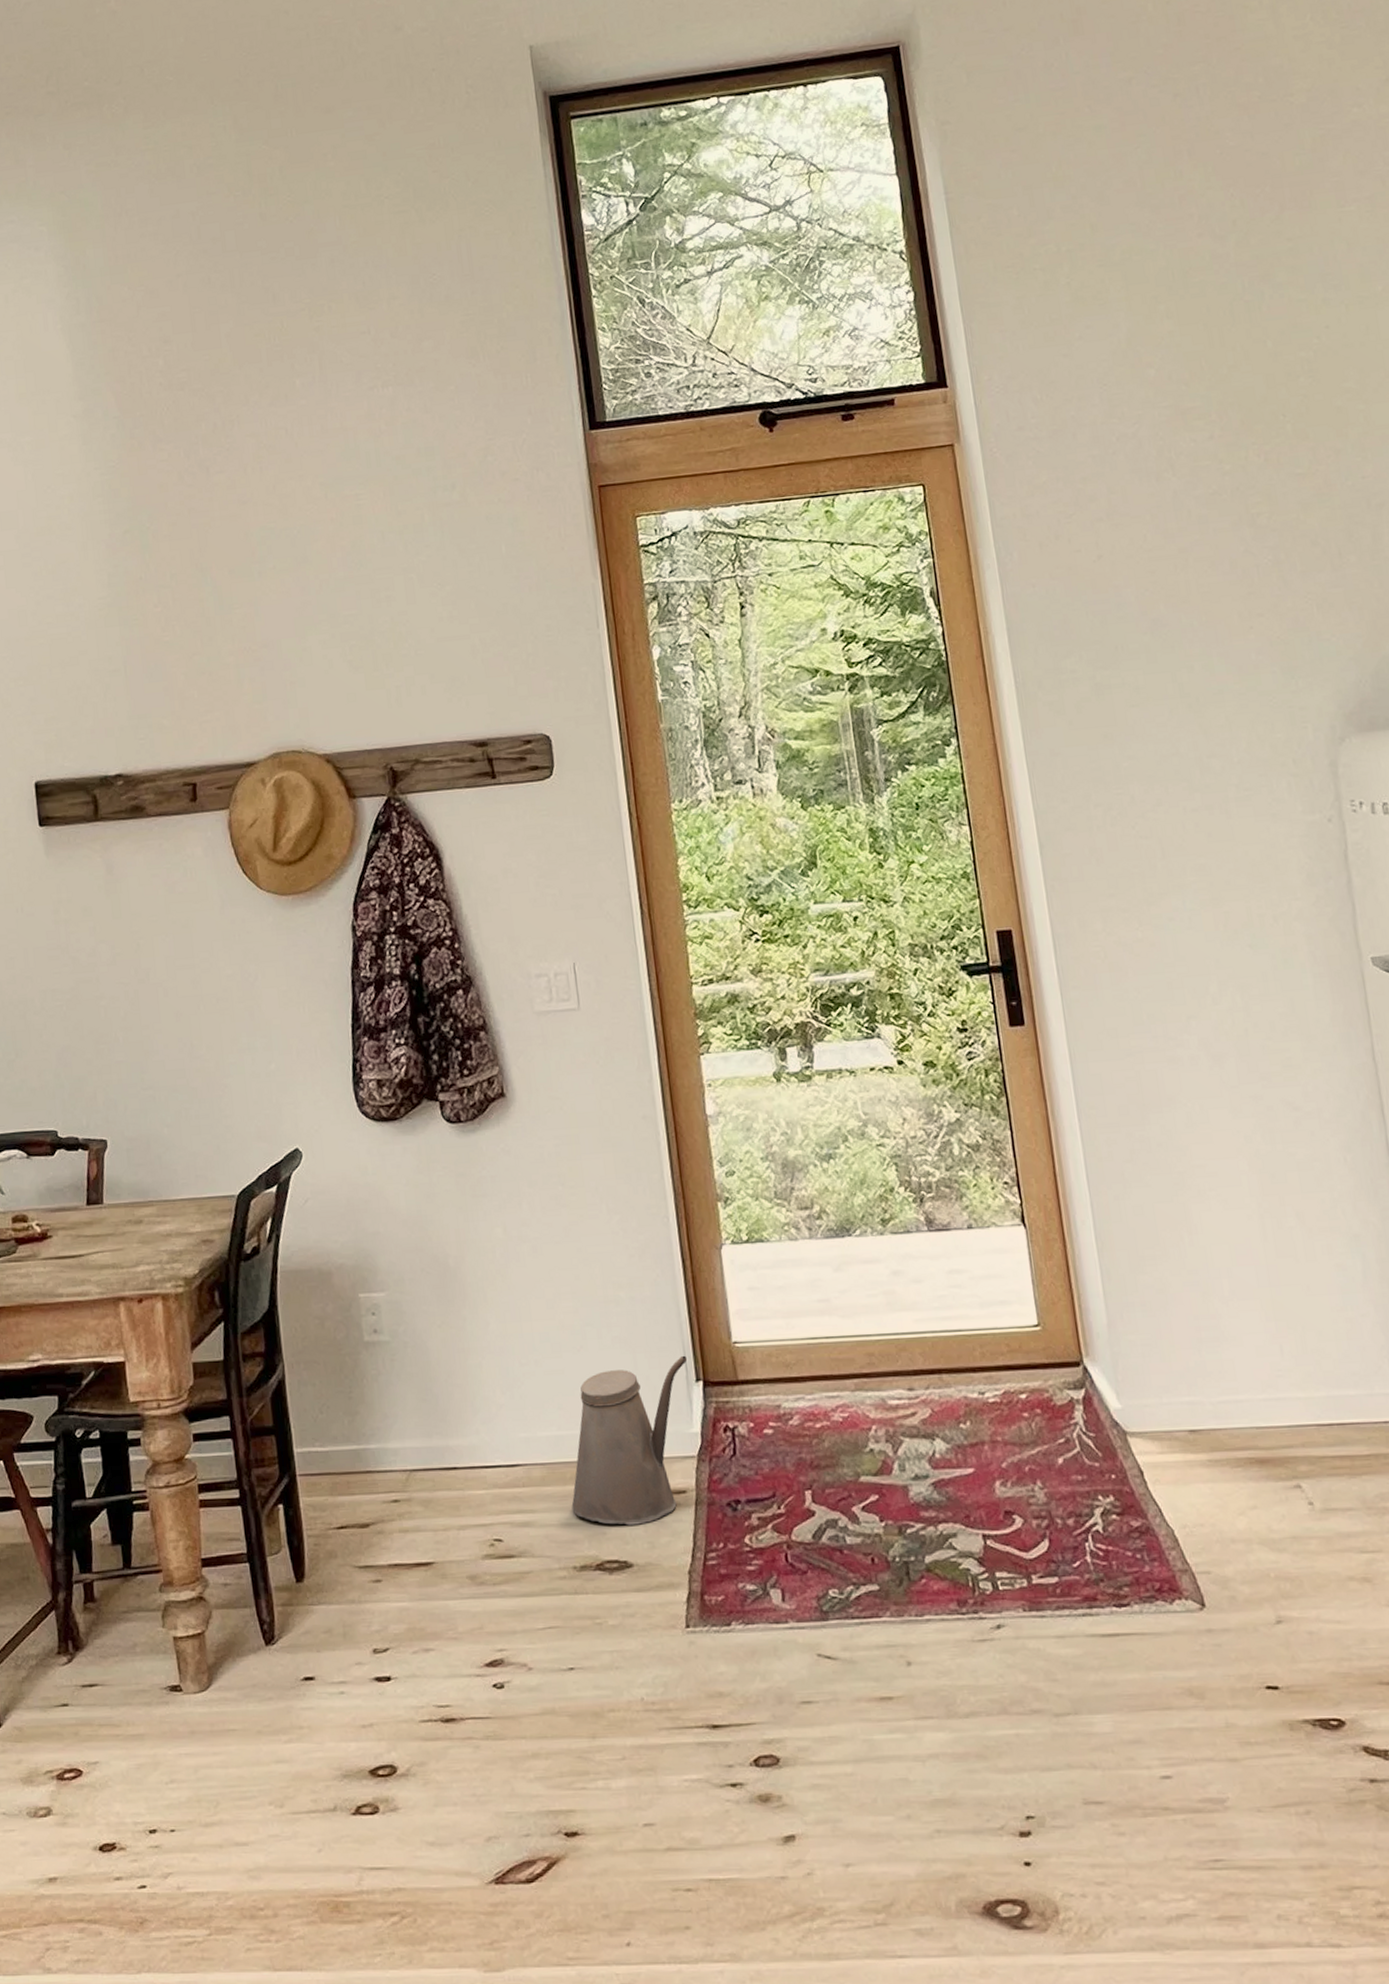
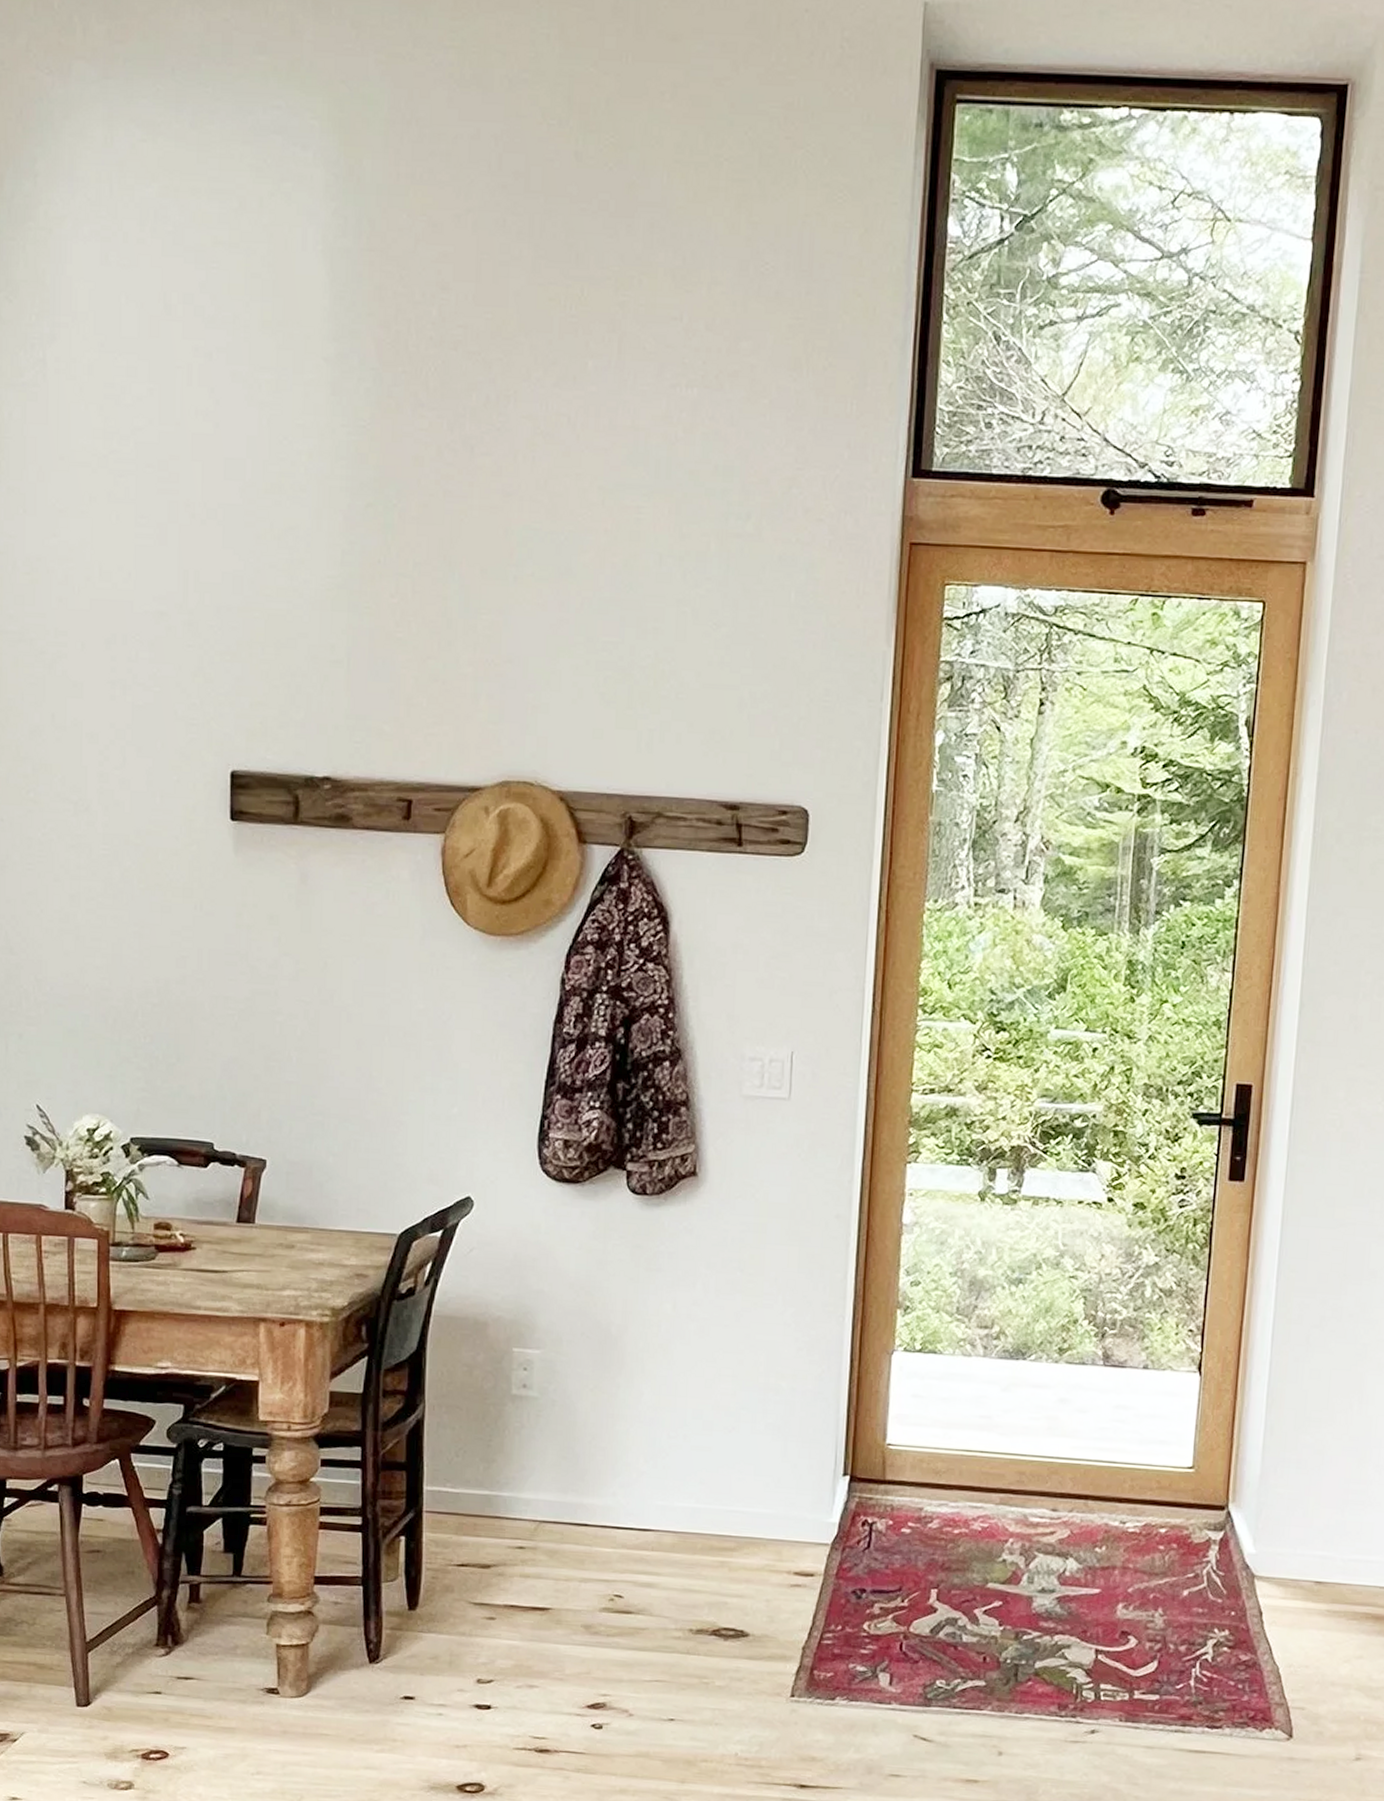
watering can: present [571,1355,688,1525] -> none [697,1449,839,1600]

